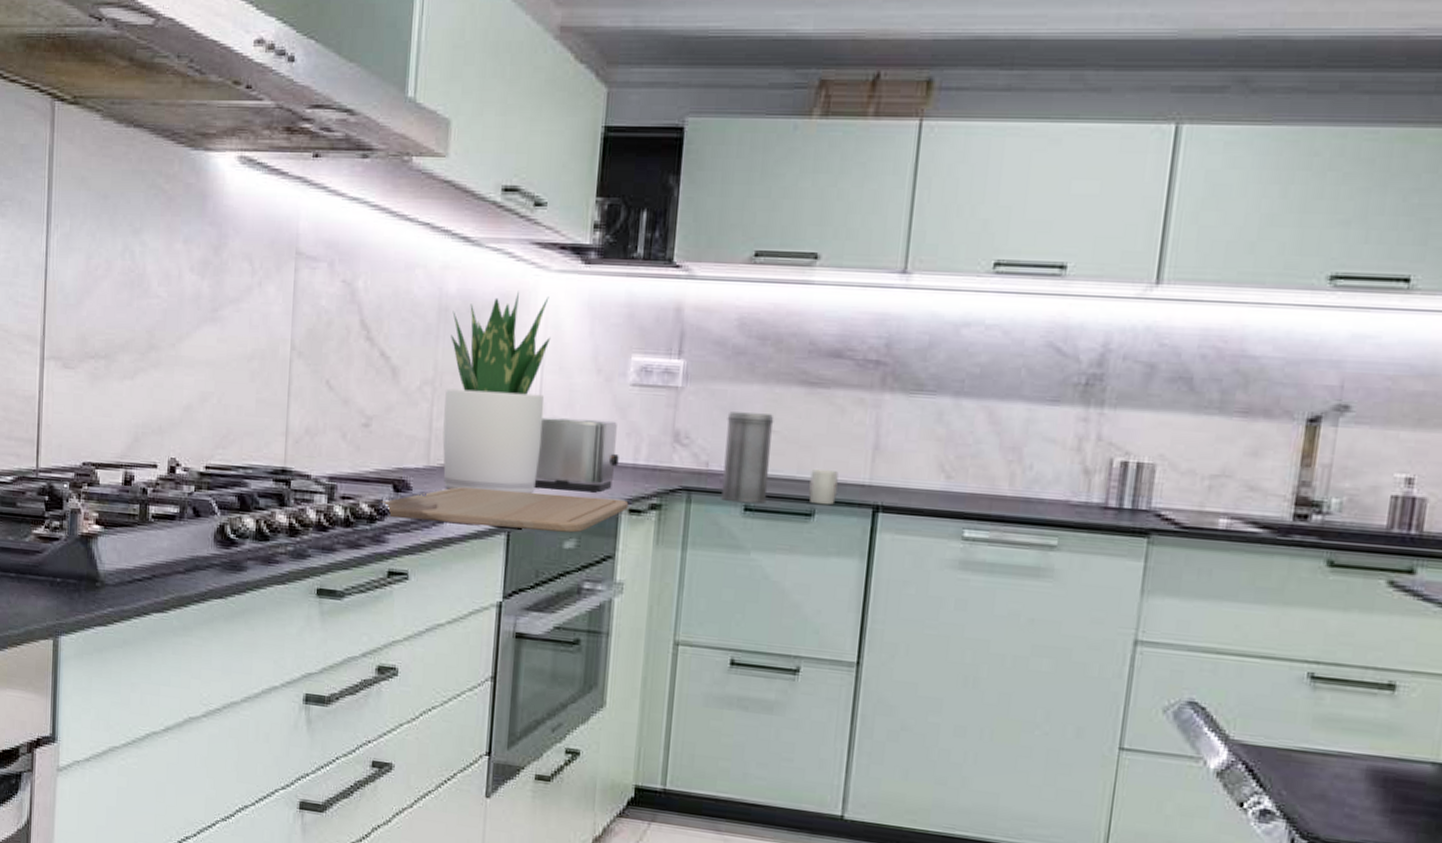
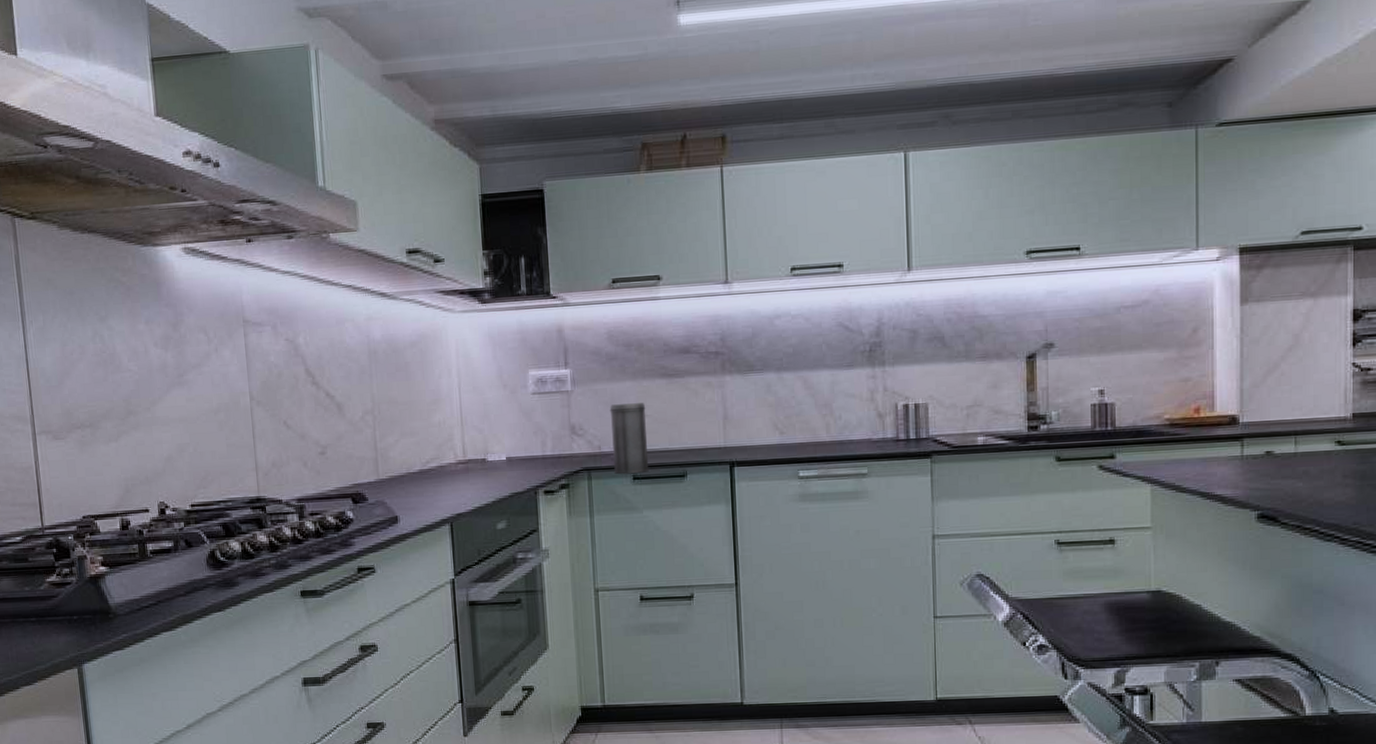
chopping board: present [380,487,629,533] -> none [343,484,544,525]
planter: present [442,291,551,493] -> none [380,331,468,495]
toaster: present [534,416,619,493] -> none [465,424,531,485]
mug: present [808,469,839,506] -> none [679,440,701,467]

